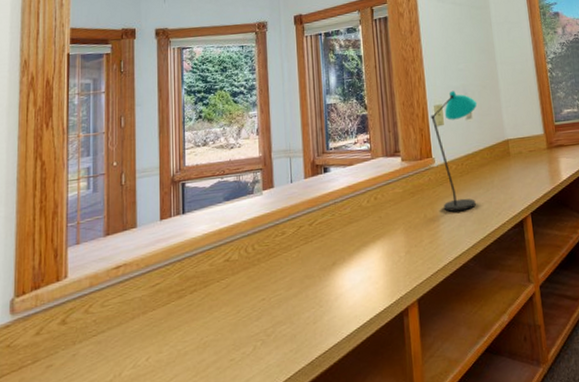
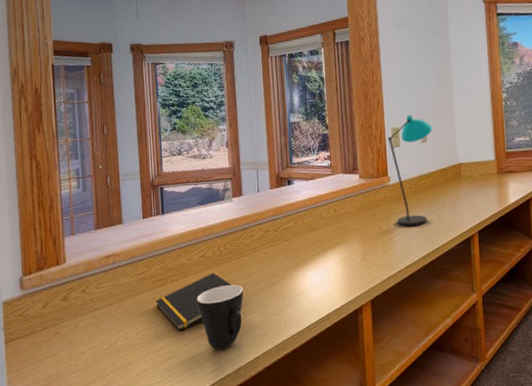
notepad: none [170,278,273,352] -> present [155,272,243,331]
mug: none [219,291,274,372] -> present [197,284,244,349]

